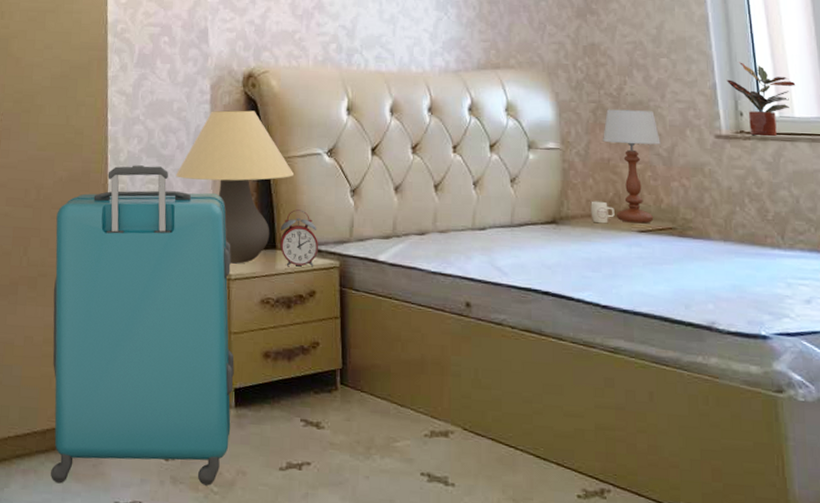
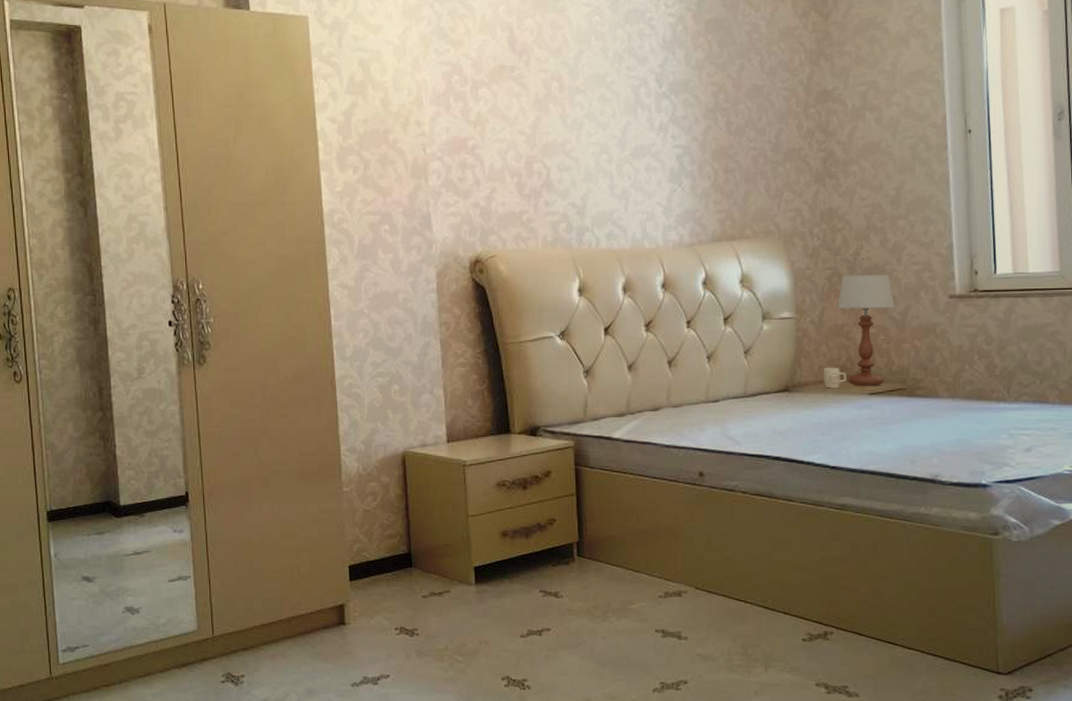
suitcase: present [51,165,234,486] -> none [285,359,473,665]
table lamp: present [175,110,295,264] -> none [404,297,527,450]
alarm clock: present [279,209,319,266] -> none [513,393,553,449]
potted plant: present [726,62,796,137] -> none [963,220,1032,294]

